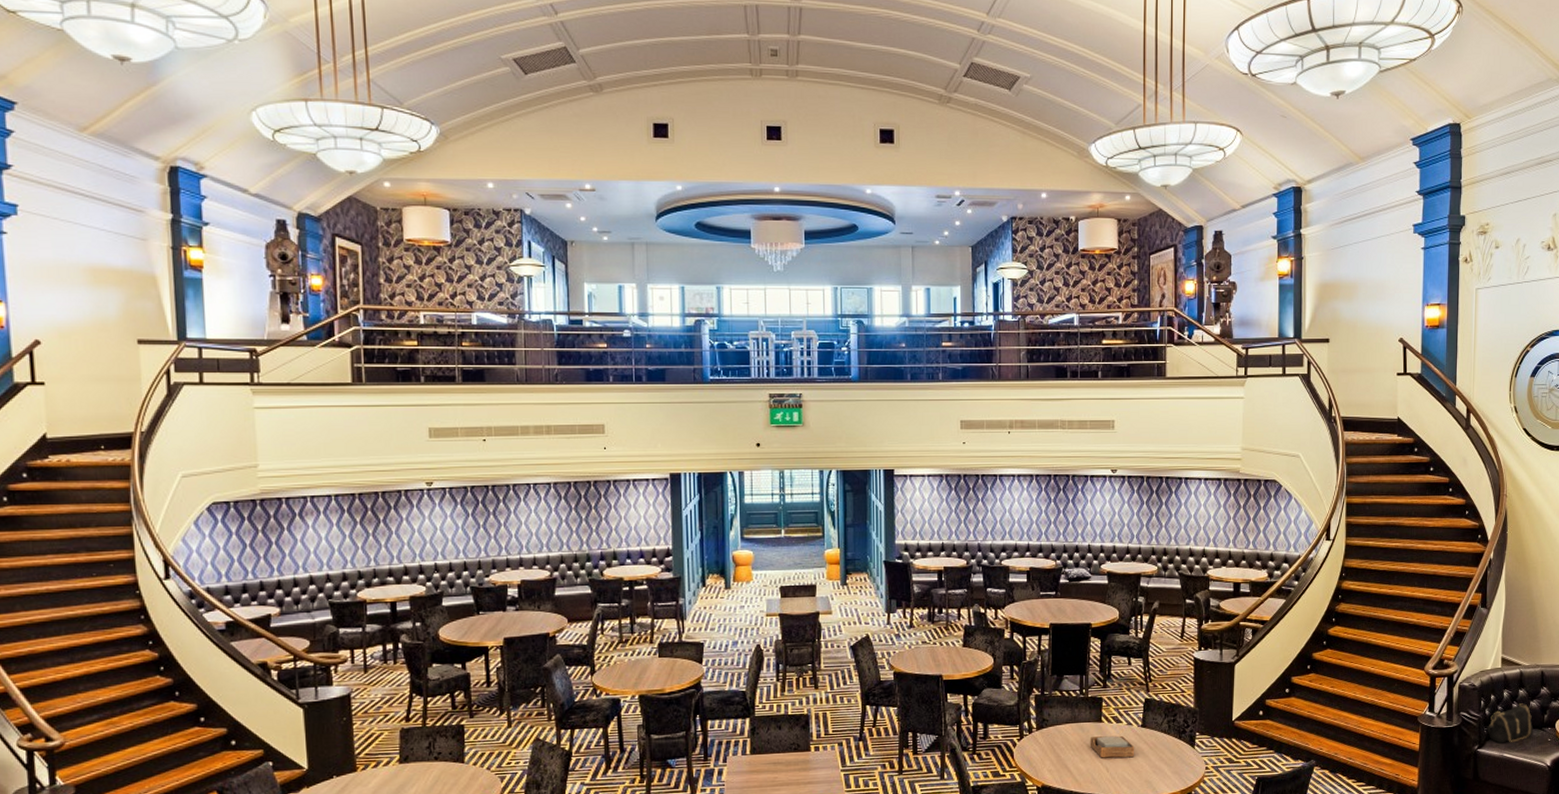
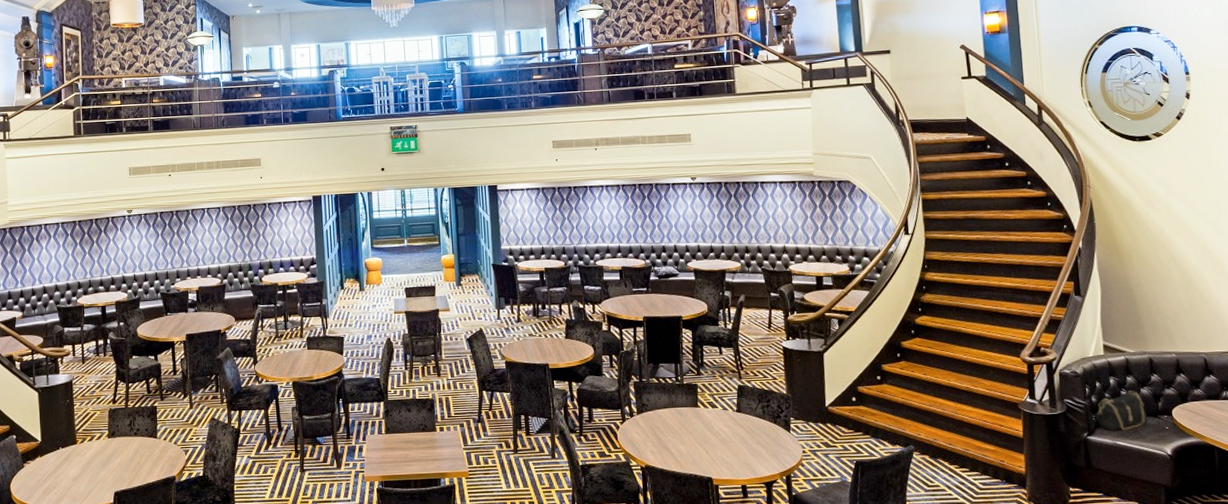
napkin holder: present [1090,735,1135,758] -> none [688,420,732,441]

